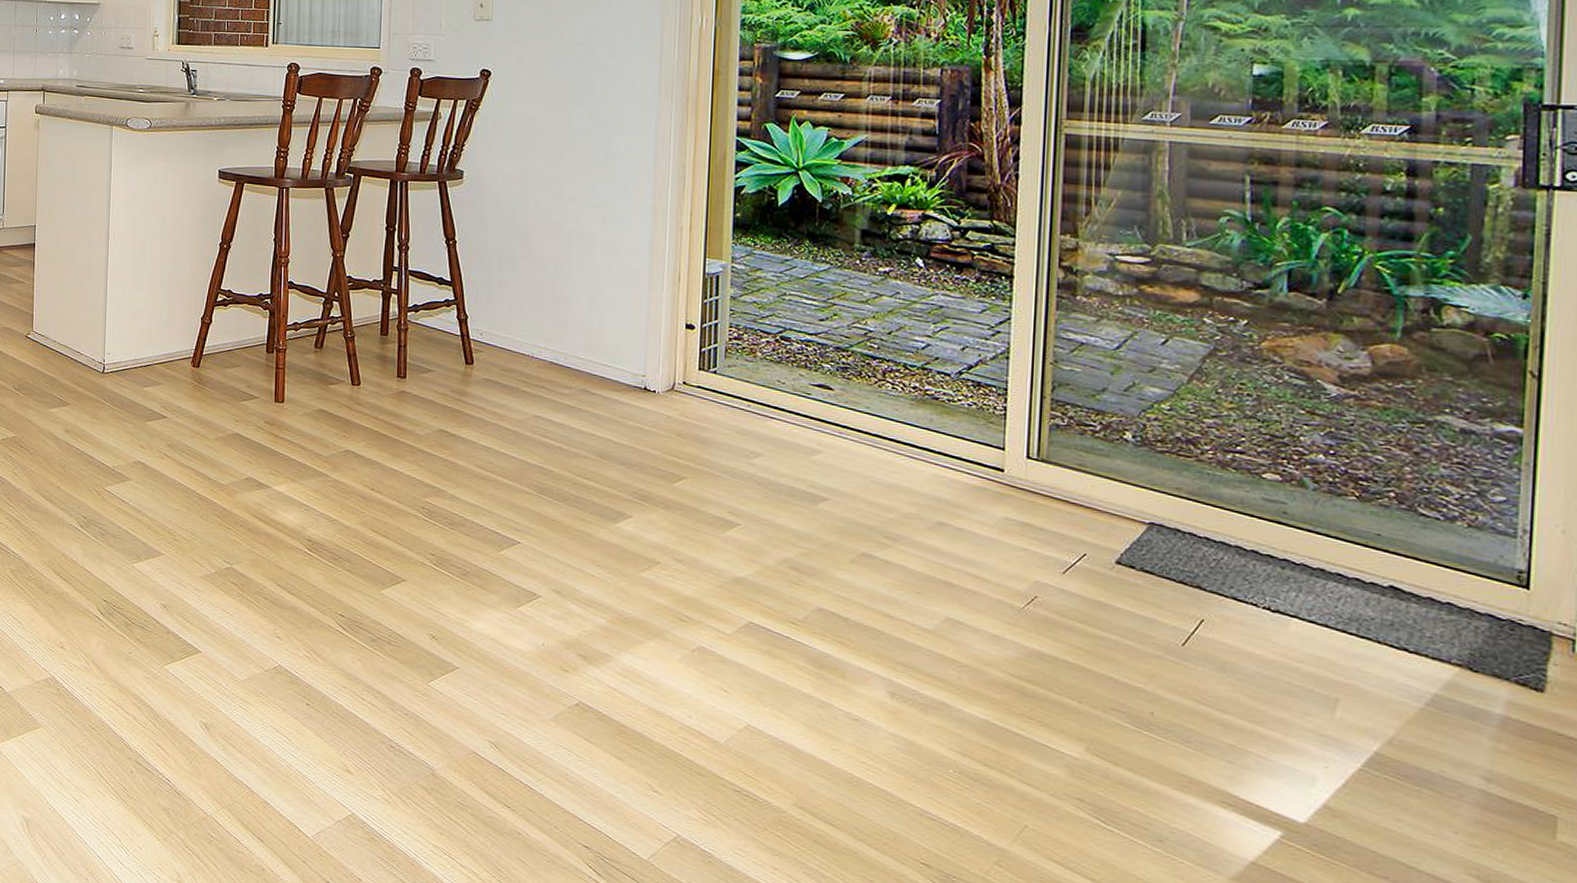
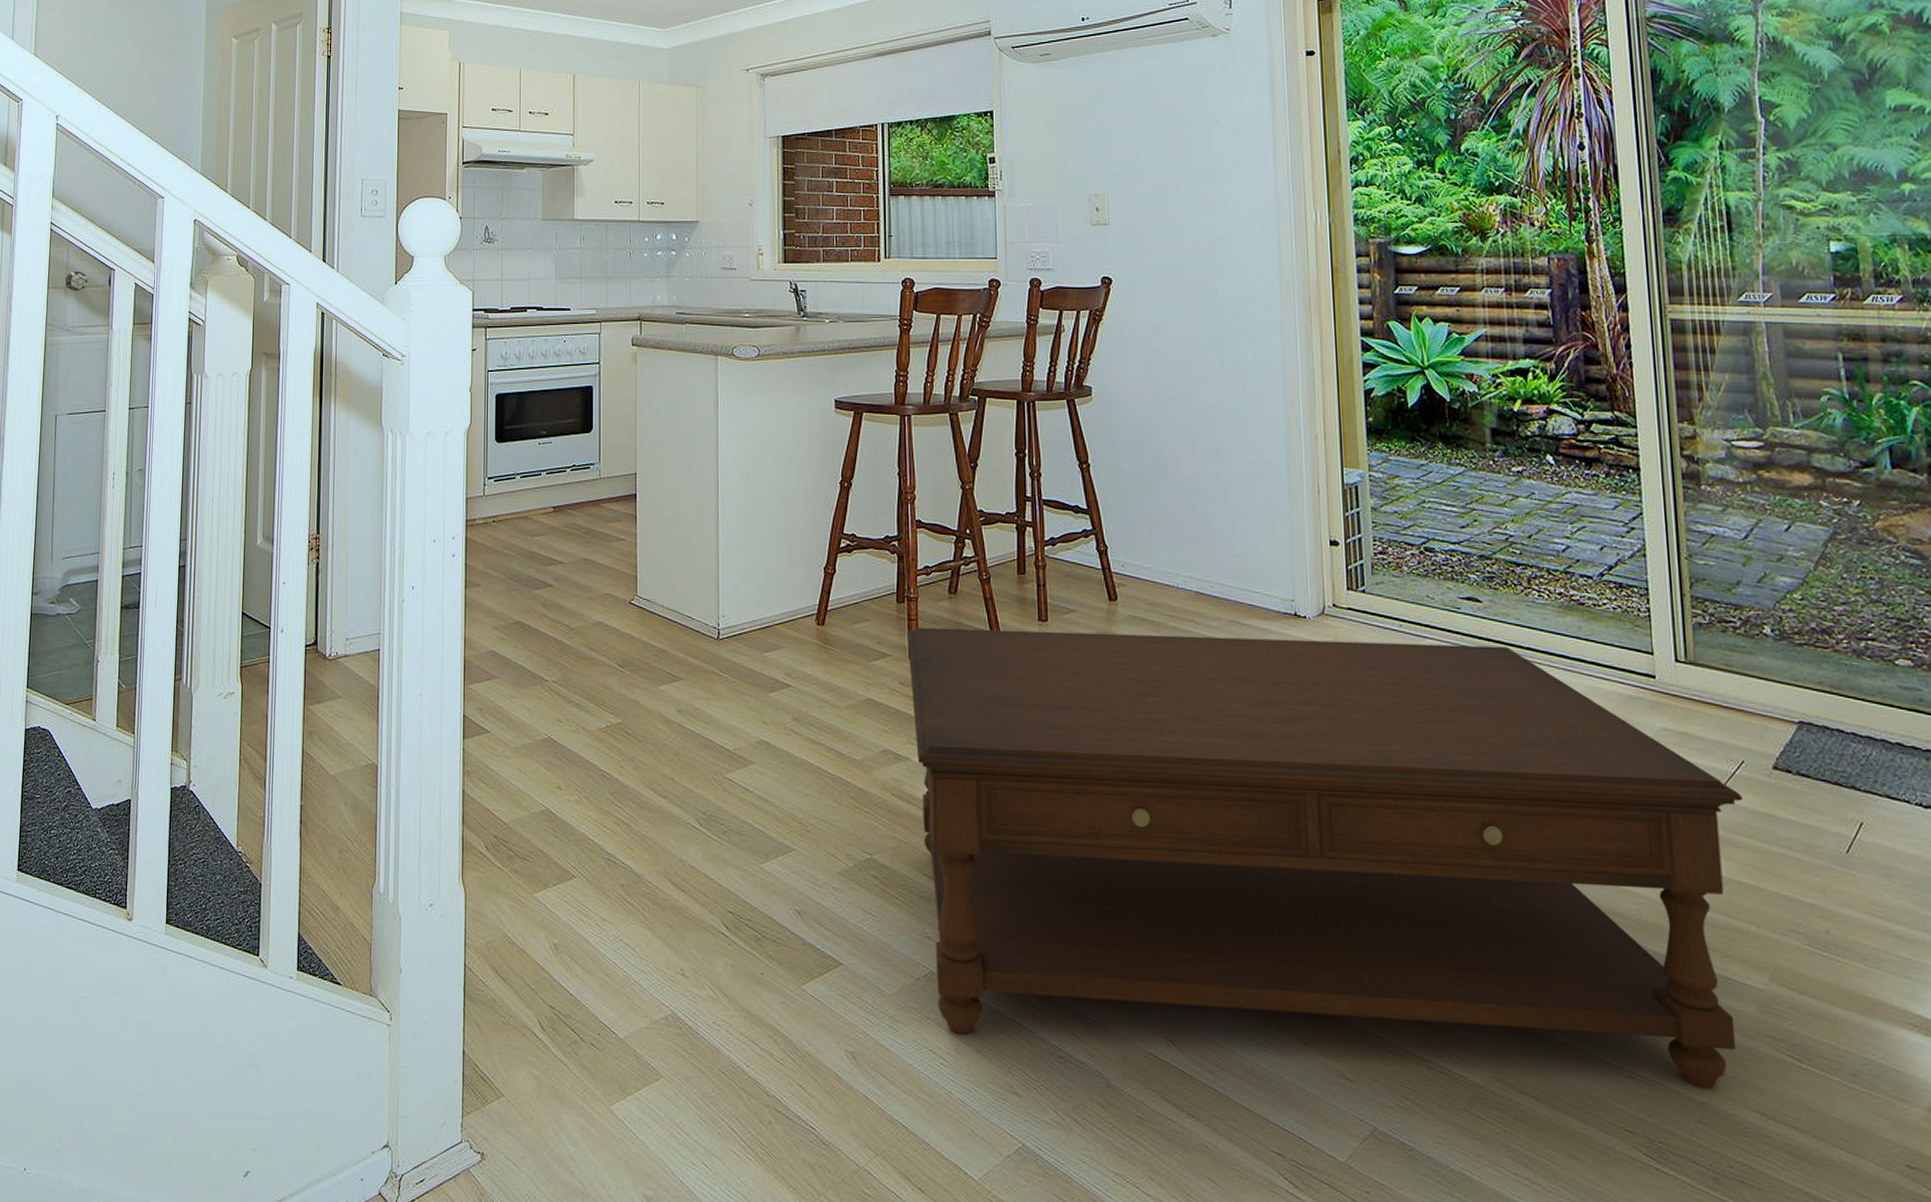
coffee table: none [274,375,1080,837] -> present [907,627,1742,1088]

